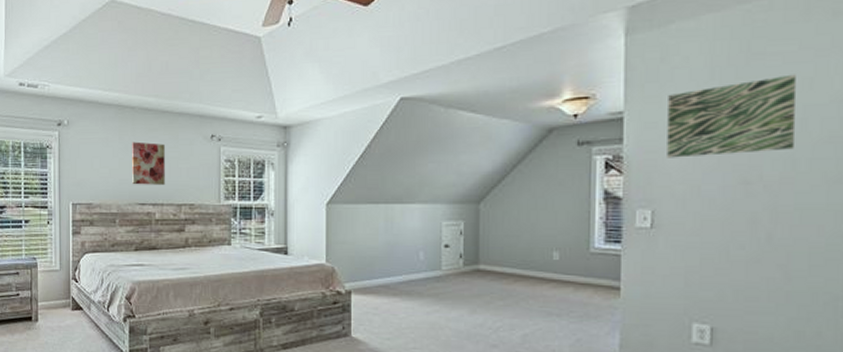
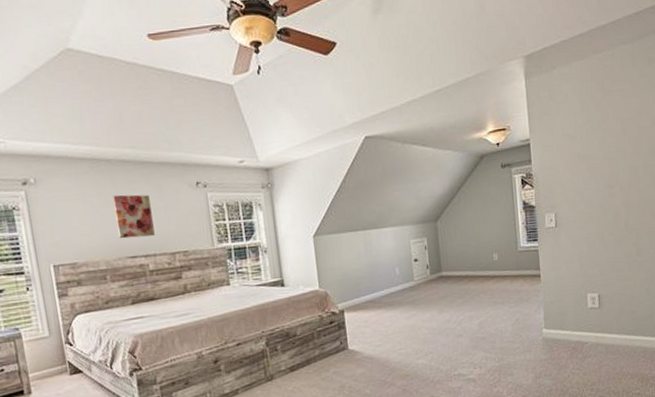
wall art: present [667,74,796,158] -> none [557,105,634,173]

